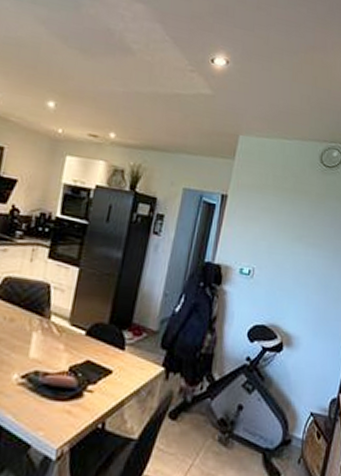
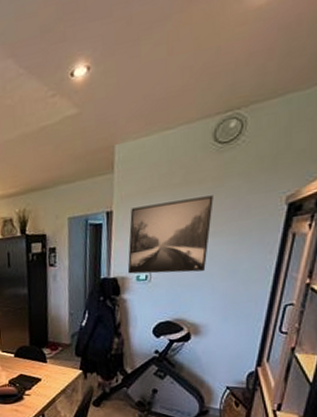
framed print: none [232,198,316,280] -> present [127,195,214,274]

